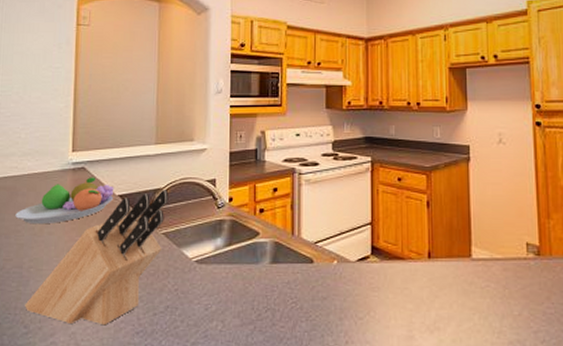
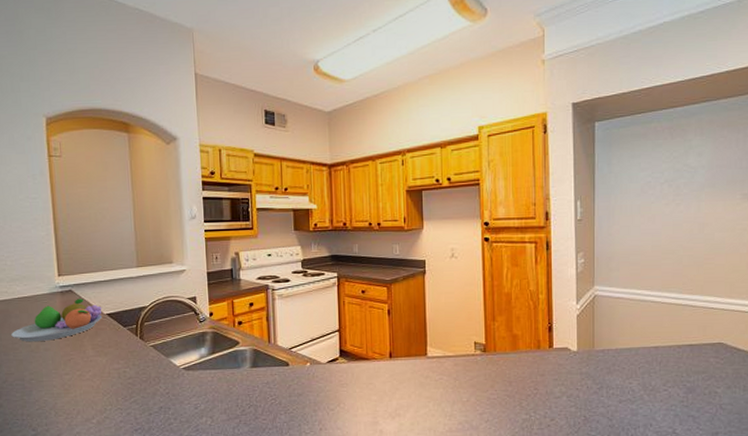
knife block: present [25,190,169,326] -> none [30,307,154,426]

